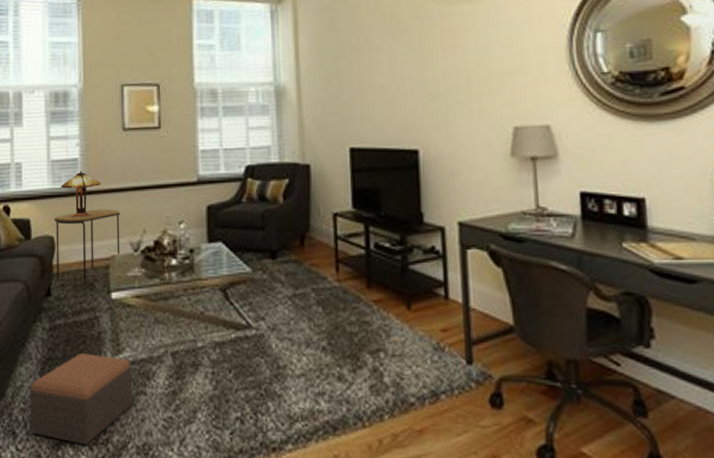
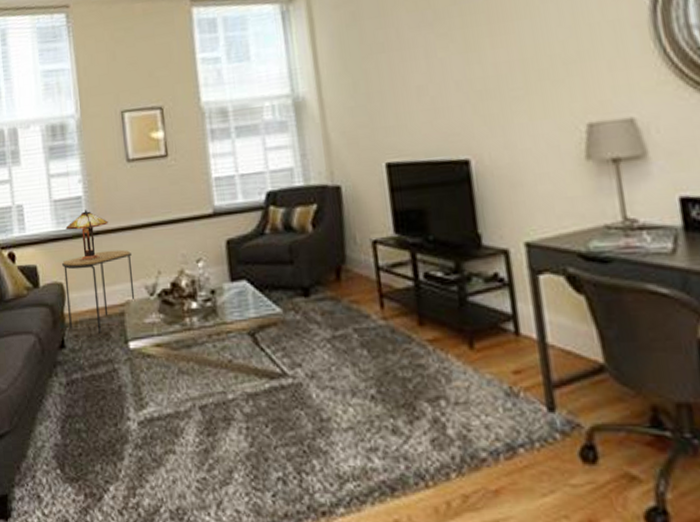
footstool: present [30,353,133,445] -> none [51,410,162,509]

